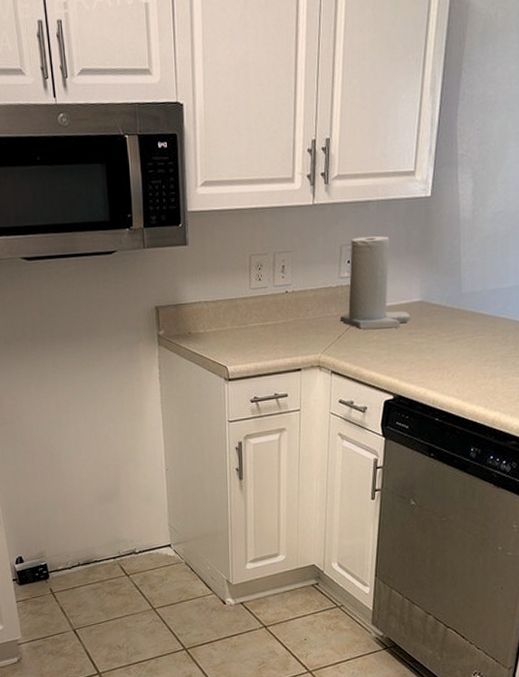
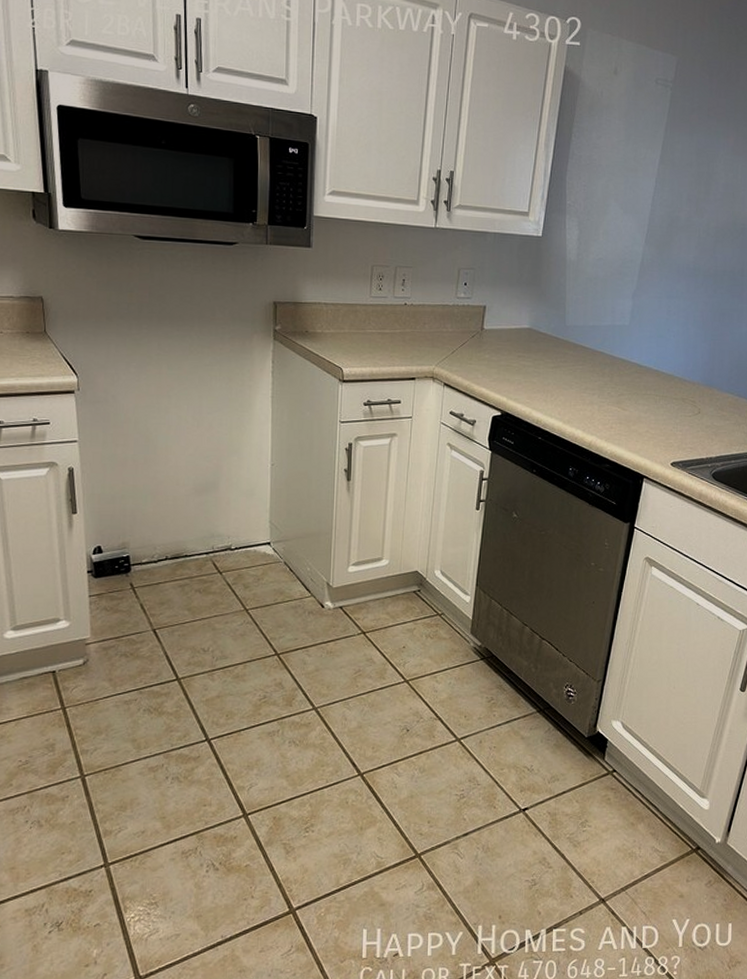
paper towel: present [339,236,411,329] -> none [454,263,520,350]

